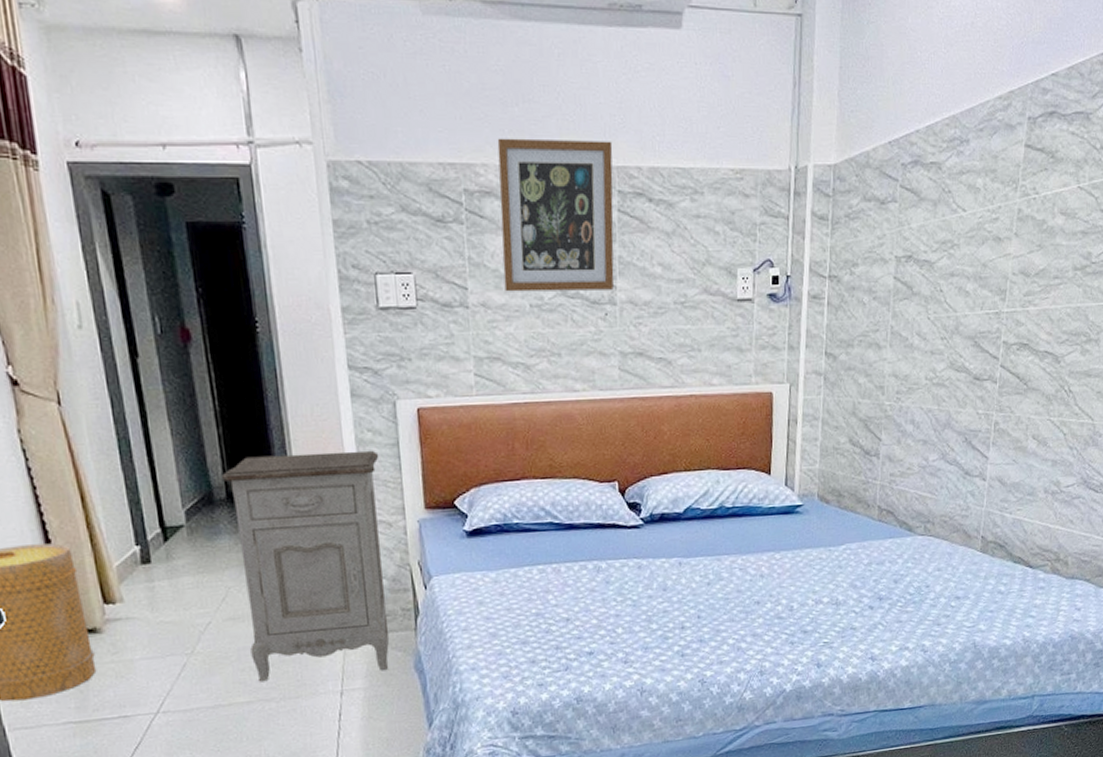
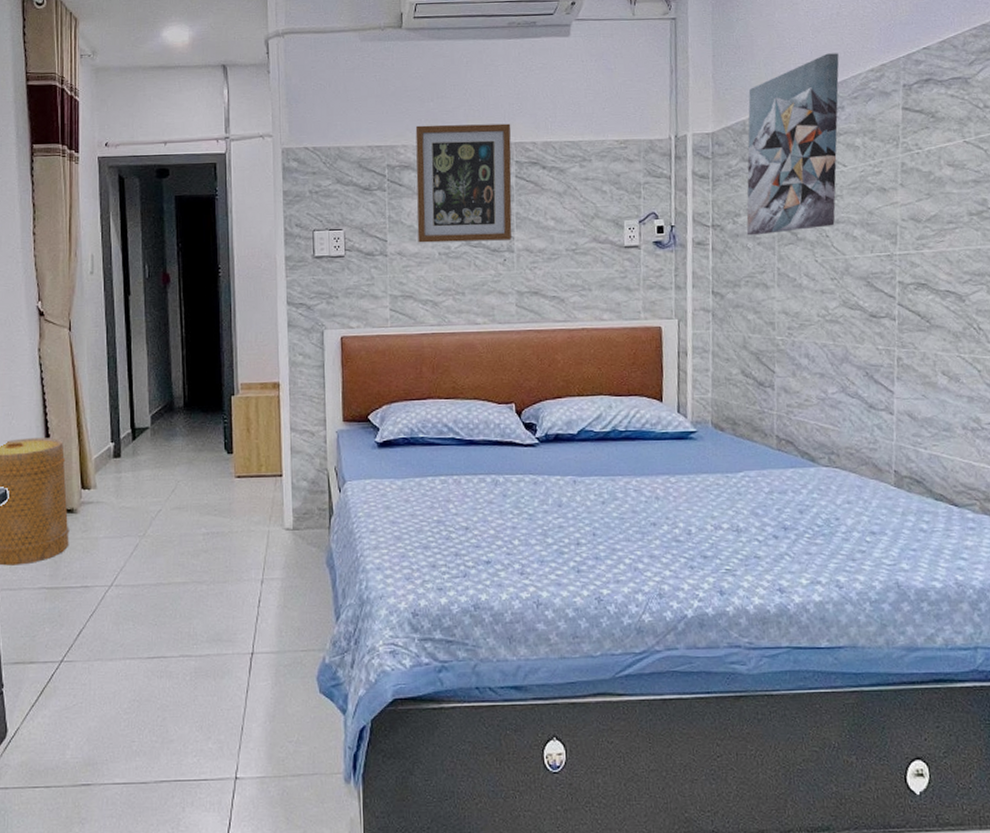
nightstand: present [222,450,389,682] -> none [182,370,307,566]
wall art: none [863,73,969,289] -> present [746,53,839,236]

